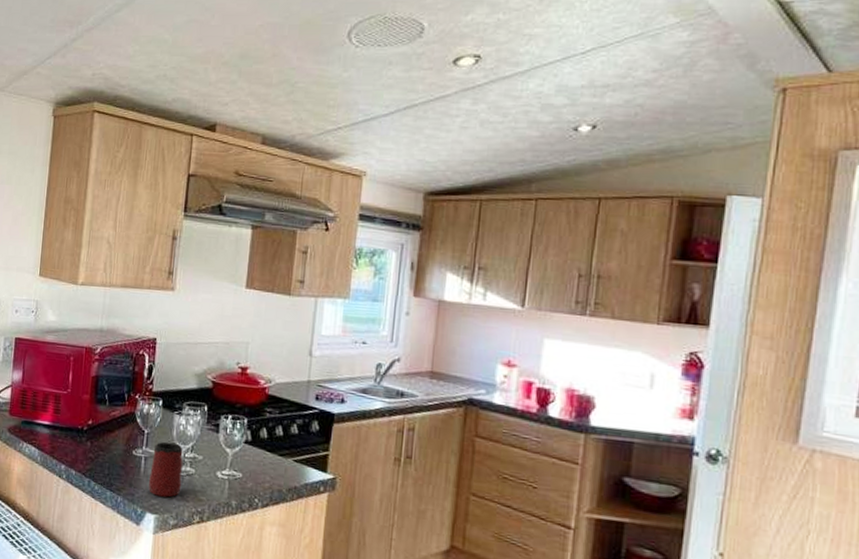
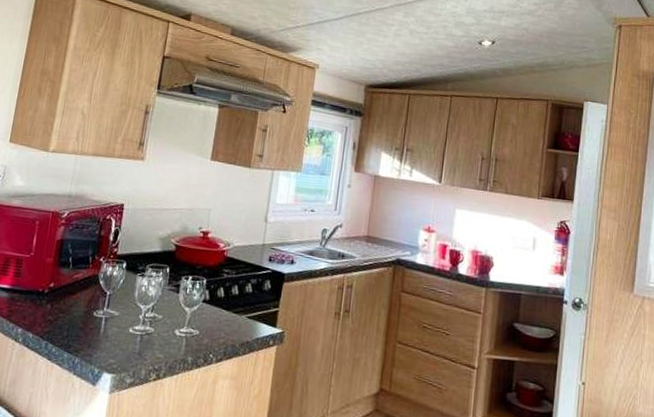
mug: present [149,441,184,498] -> none [107,302,144,357]

